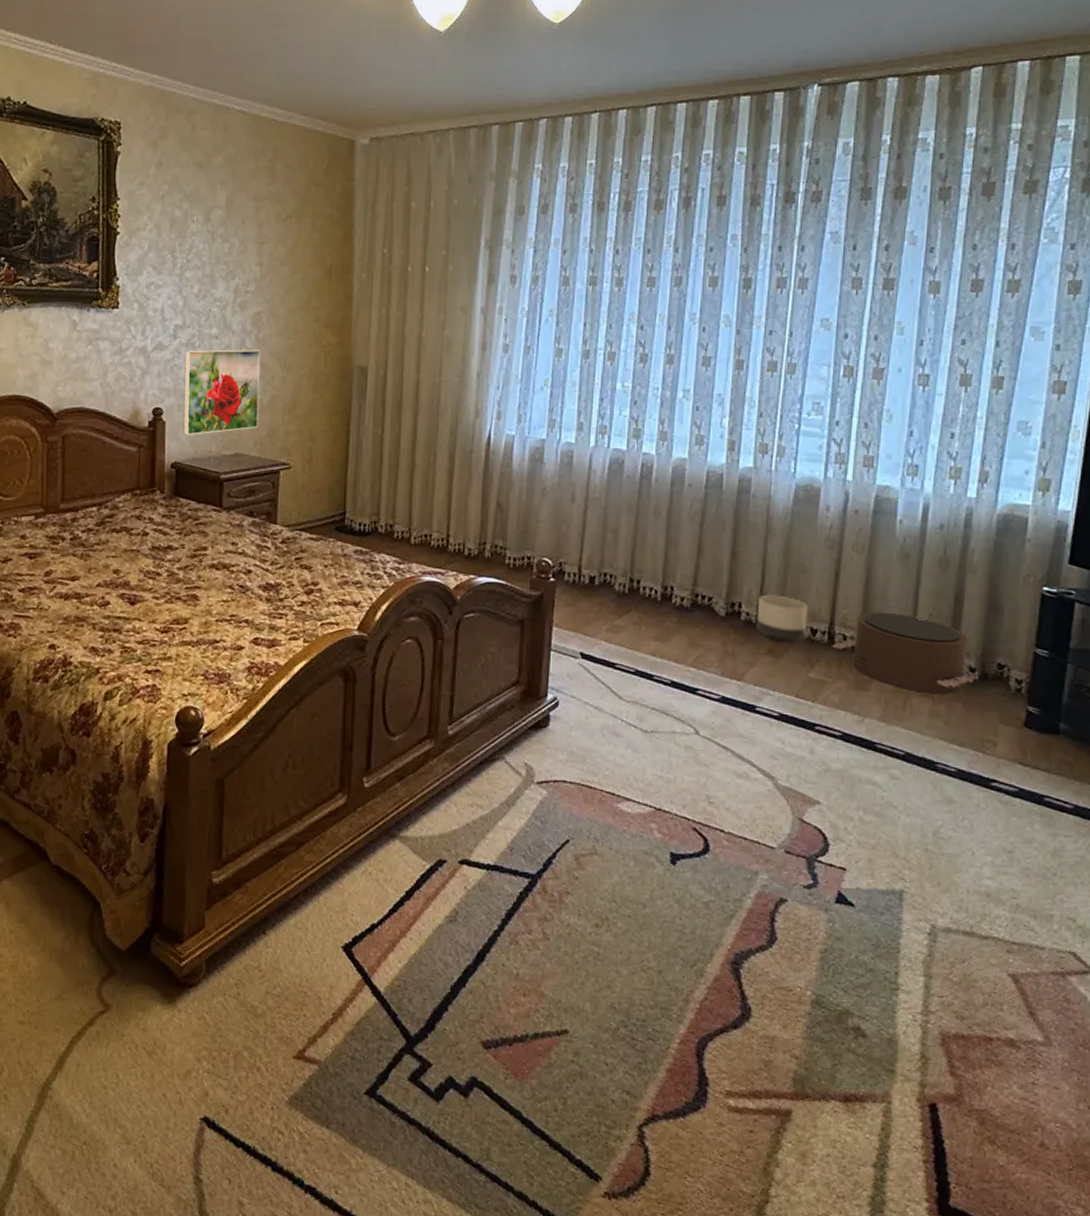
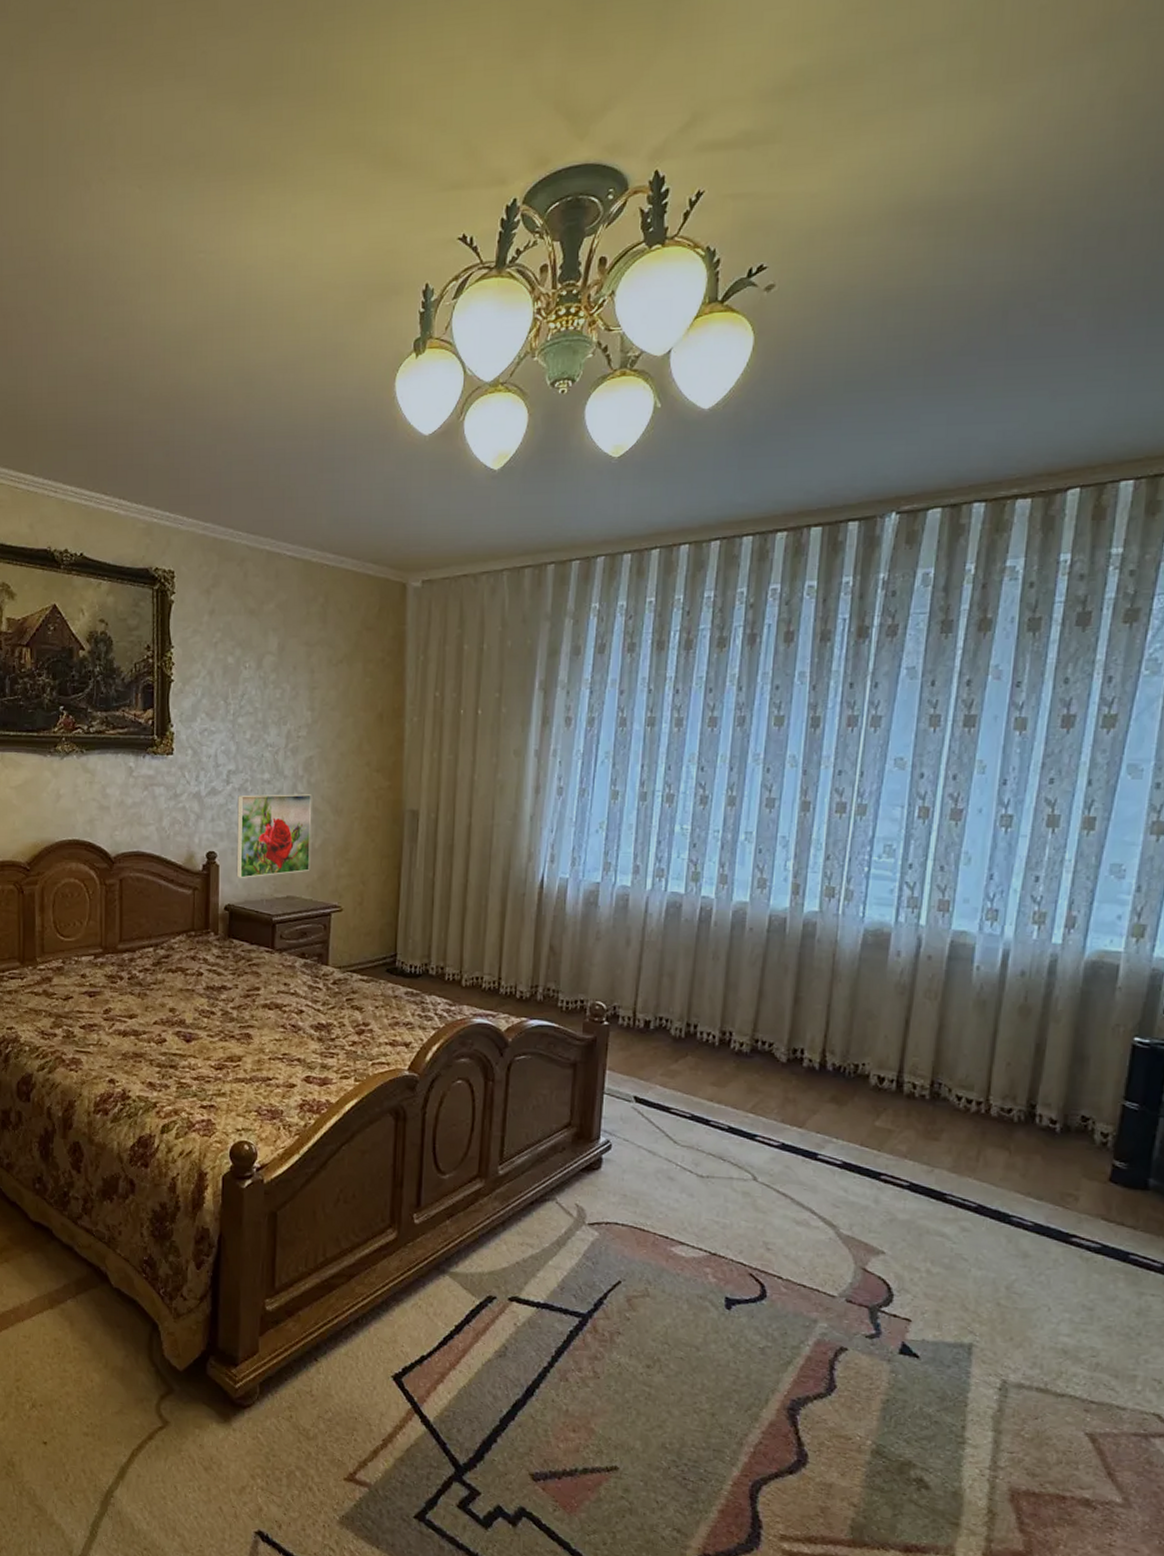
planter: present [756,594,808,642] -> none [819,1041,875,1090]
pouf: present [832,611,979,694] -> none [900,1060,1061,1146]

